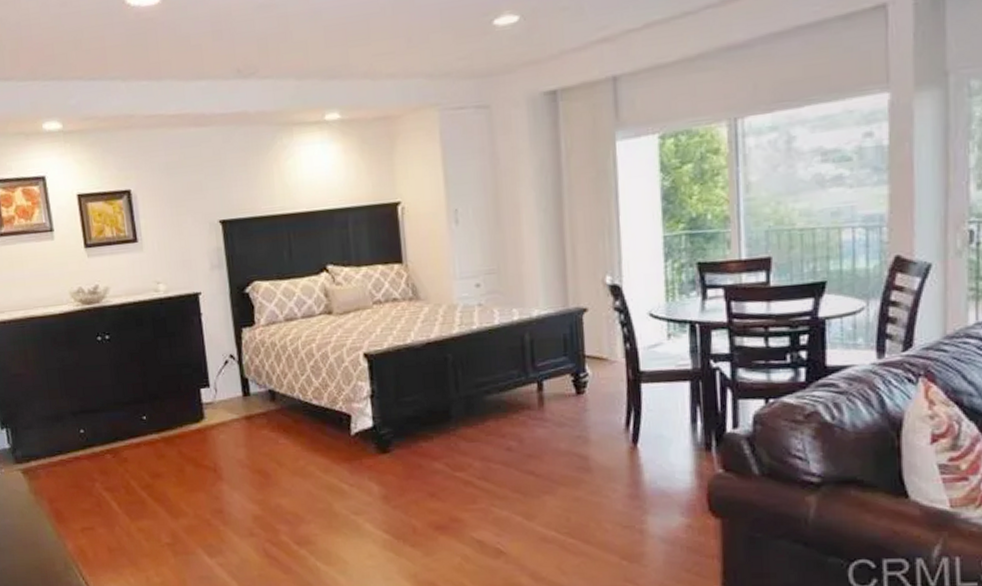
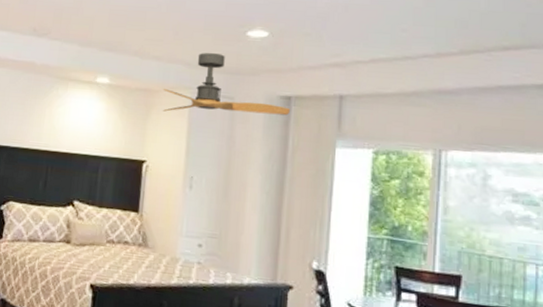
ceiling fan: none [405,54,557,139] -> present [163,53,290,116]

